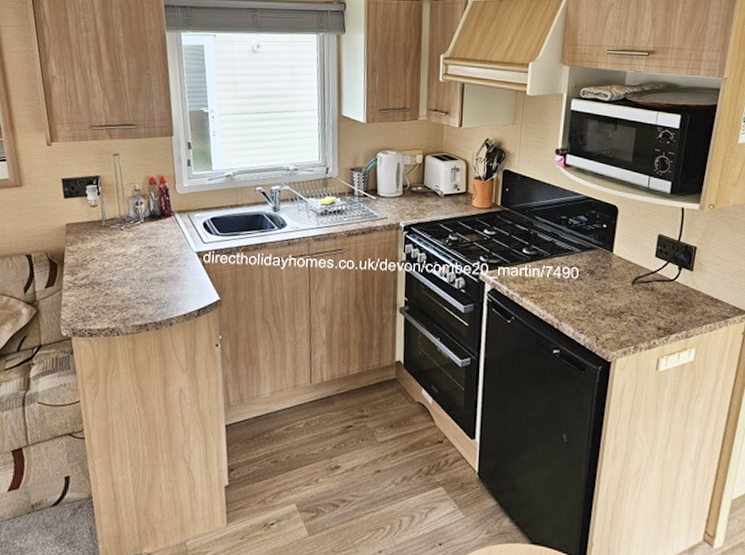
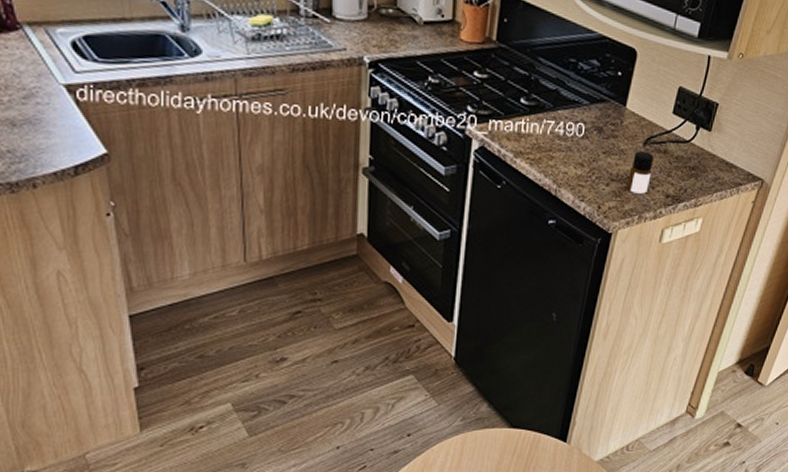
bottle: none [620,289,643,327] -> present [626,151,655,194]

